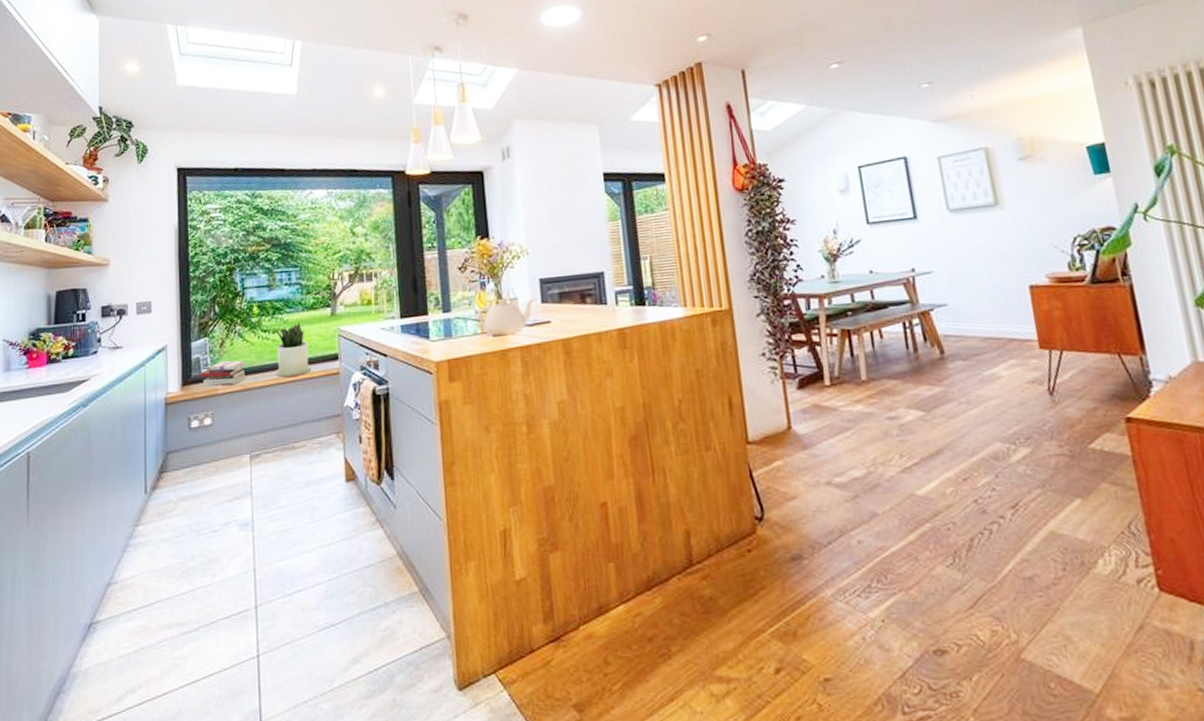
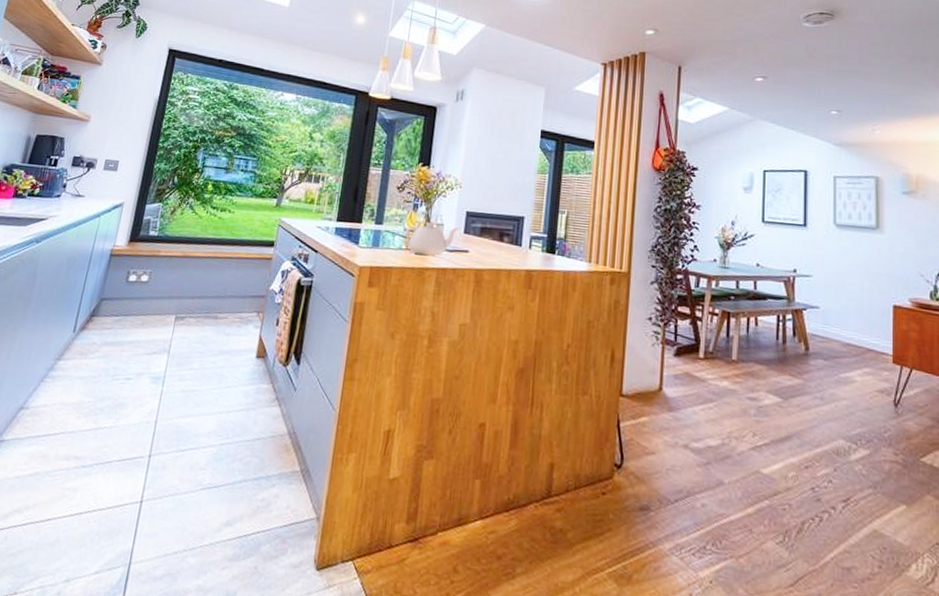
books: present [199,360,246,386] -> none [146,226,190,251]
planter: present [275,322,312,377] -> none [214,205,250,254]

